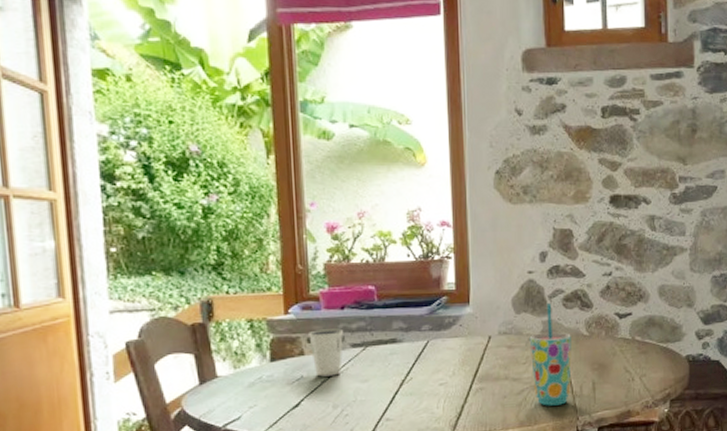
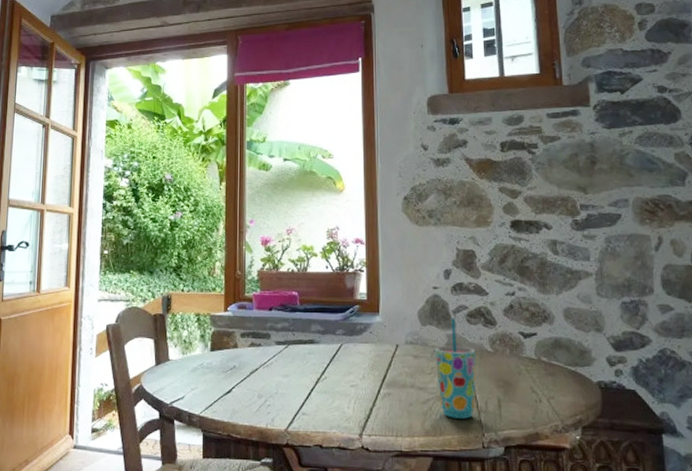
dixie cup: present [309,328,344,377] -> none [242,327,271,368]

